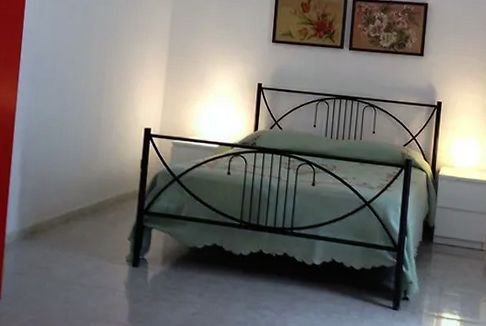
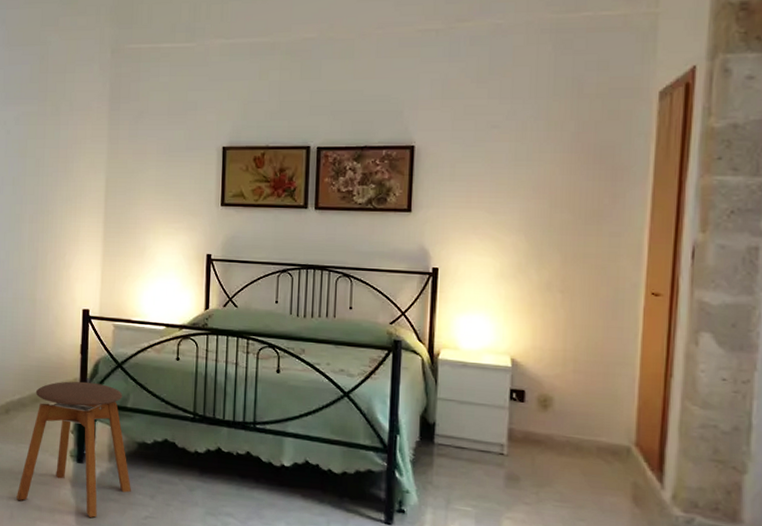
stool: none [72,193,182,316] -> present [16,381,132,518]

